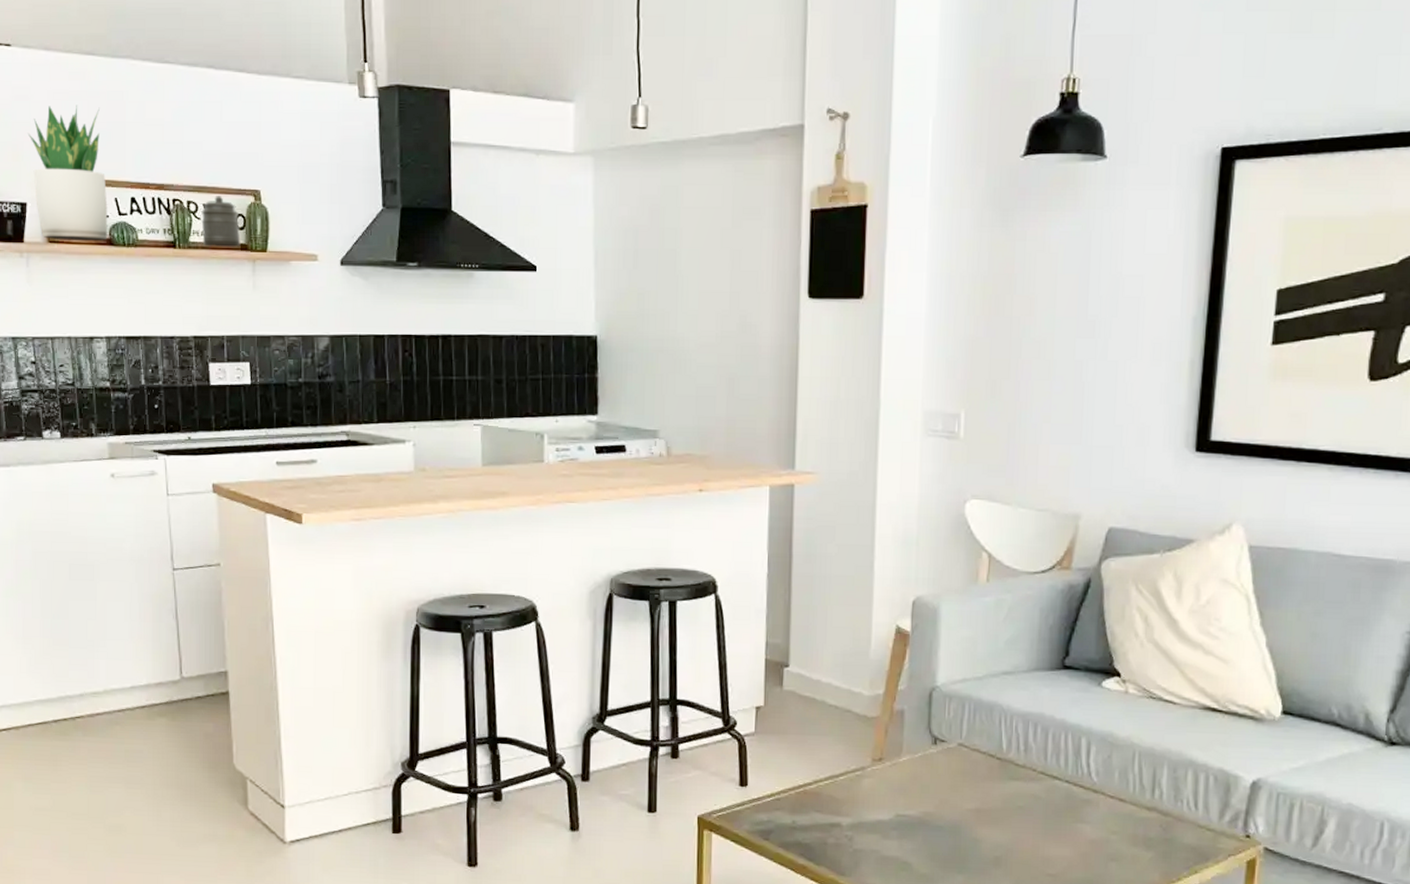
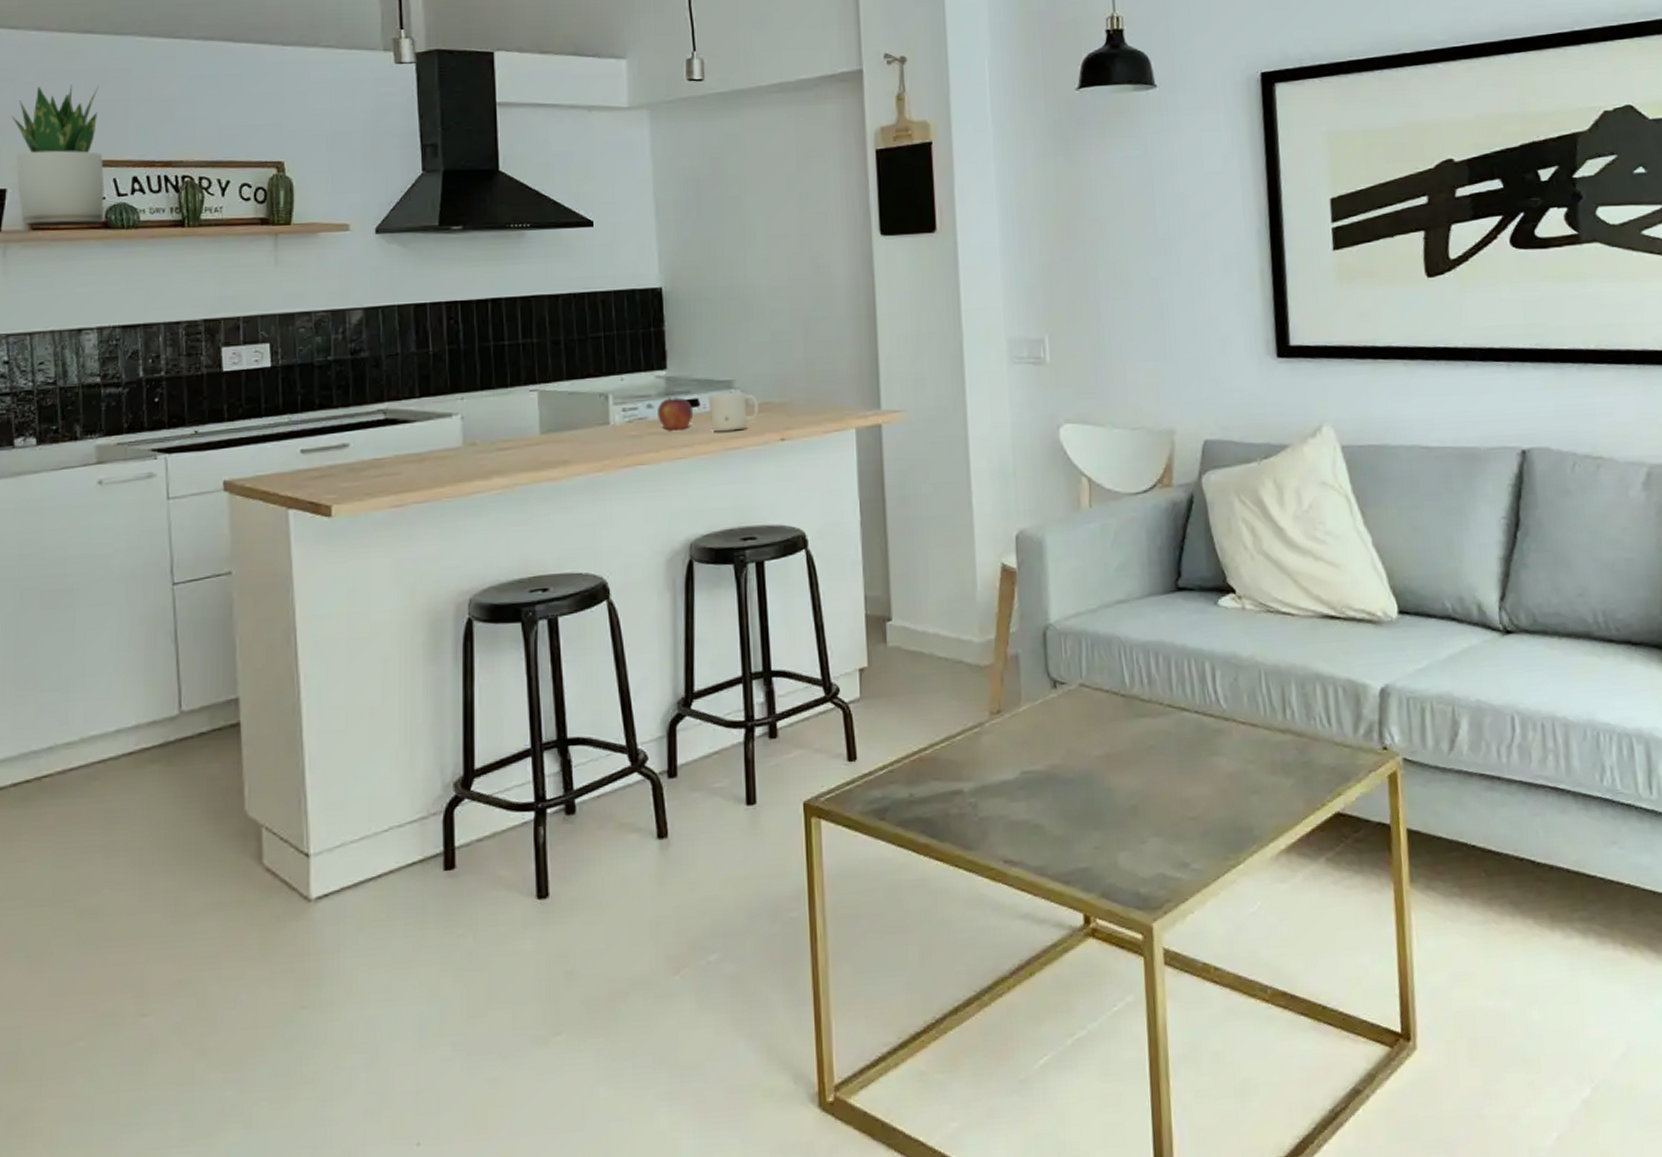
jar: present [201,196,241,247] -> none [215,170,261,223]
fruit: none [588,441,620,475] -> present [658,397,694,432]
mug: none [634,441,681,480] -> present [708,391,760,433]

